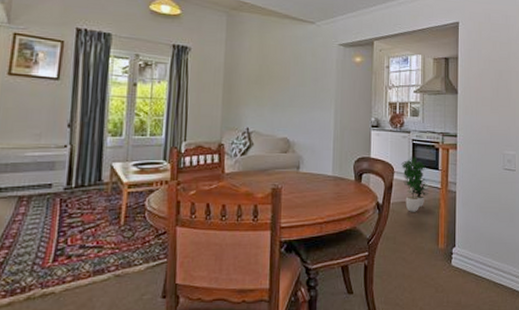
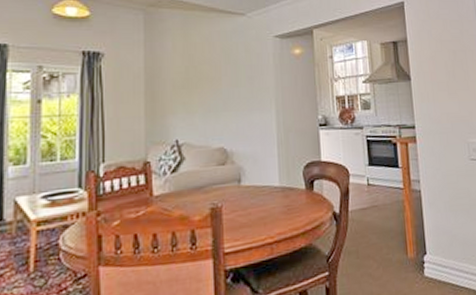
potted plant: present [401,156,432,212] -> none [356,155,393,220]

